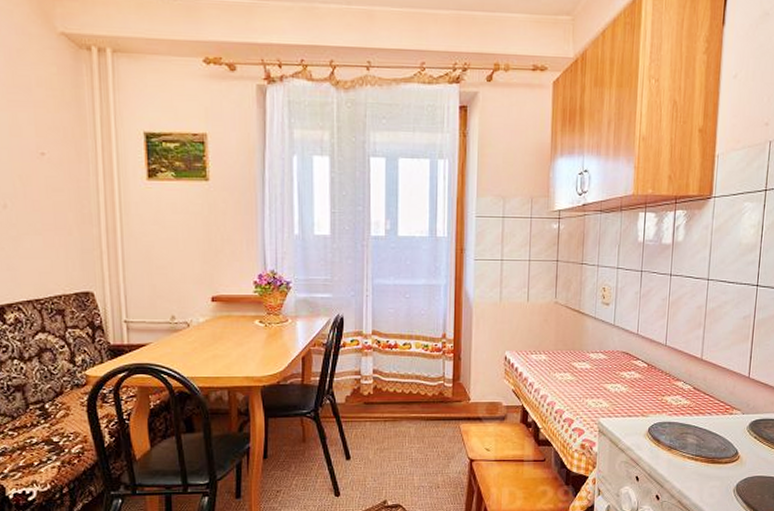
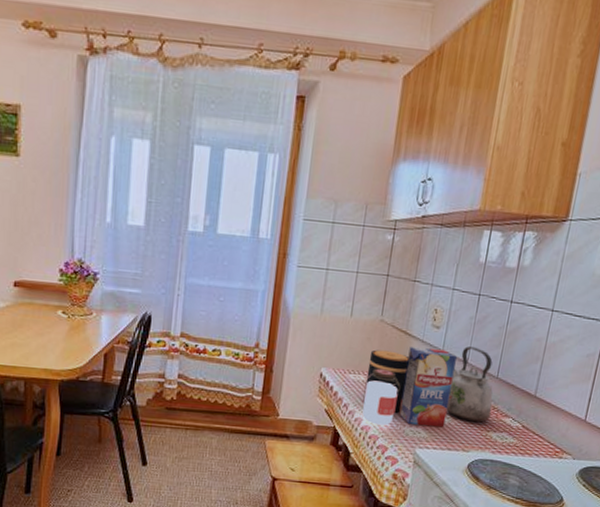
cylinder: none [546,330,585,387] -> present [363,349,410,413]
jar: none [547,347,579,400] -> present [362,368,401,426]
juice carton: none [580,324,627,397] -> present [399,347,457,428]
kettle: none [623,319,665,389] -> present [446,346,493,422]

